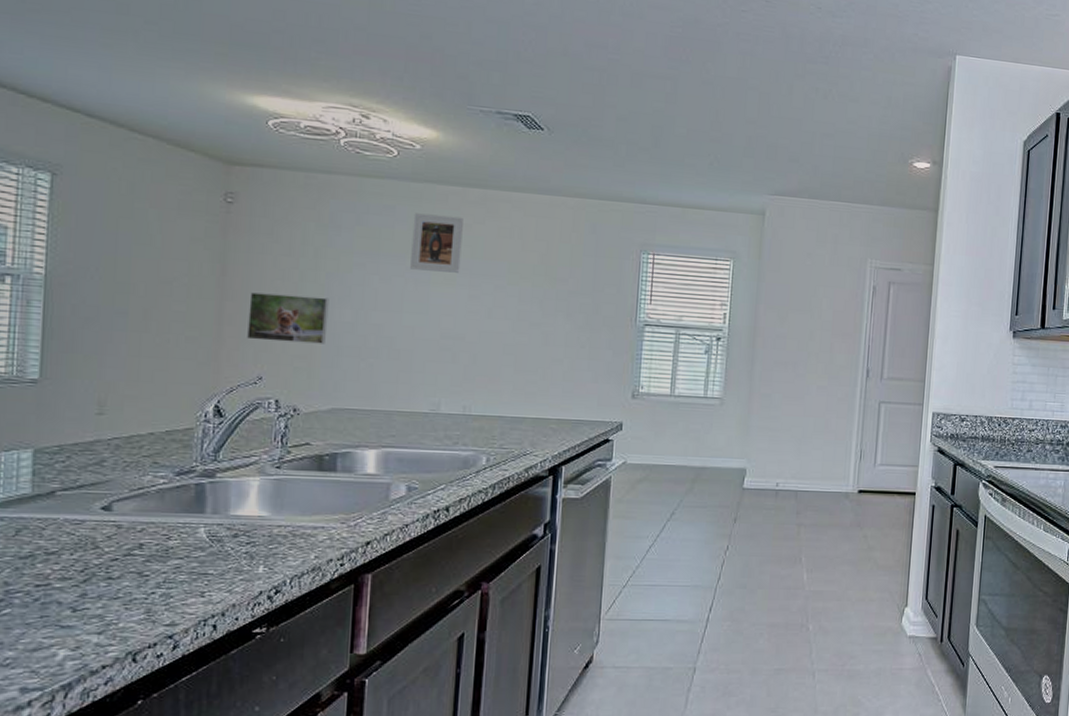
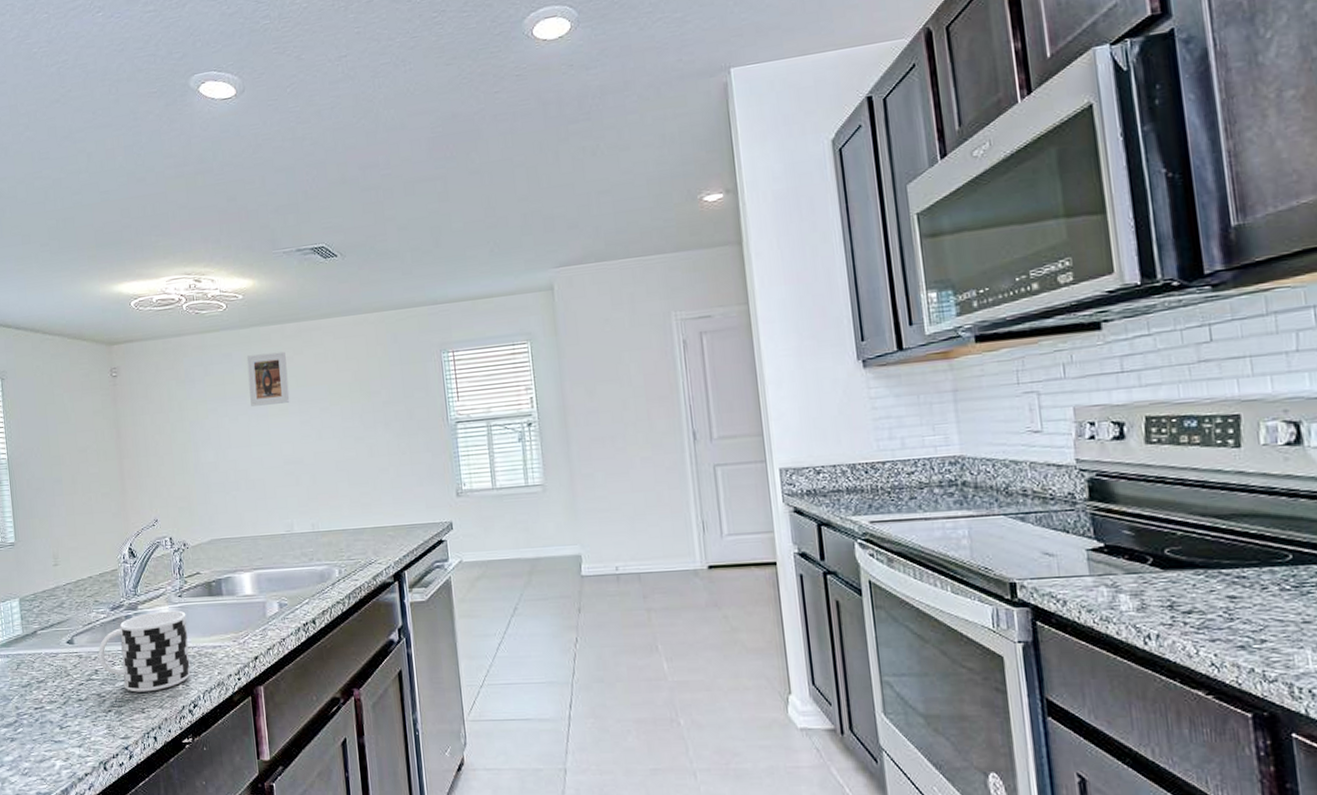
cup: none [147,482,283,573] -> present [98,610,191,693]
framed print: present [247,292,329,344] -> none [139,443,198,489]

